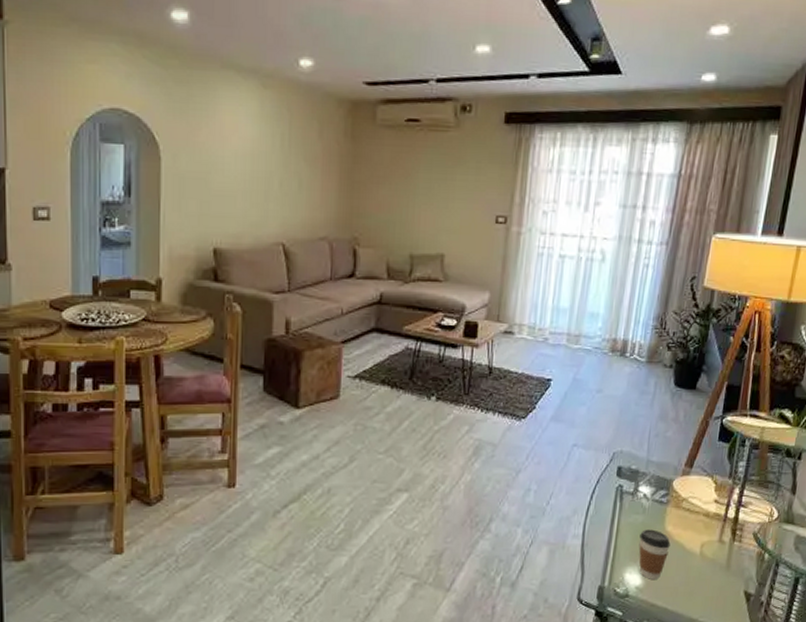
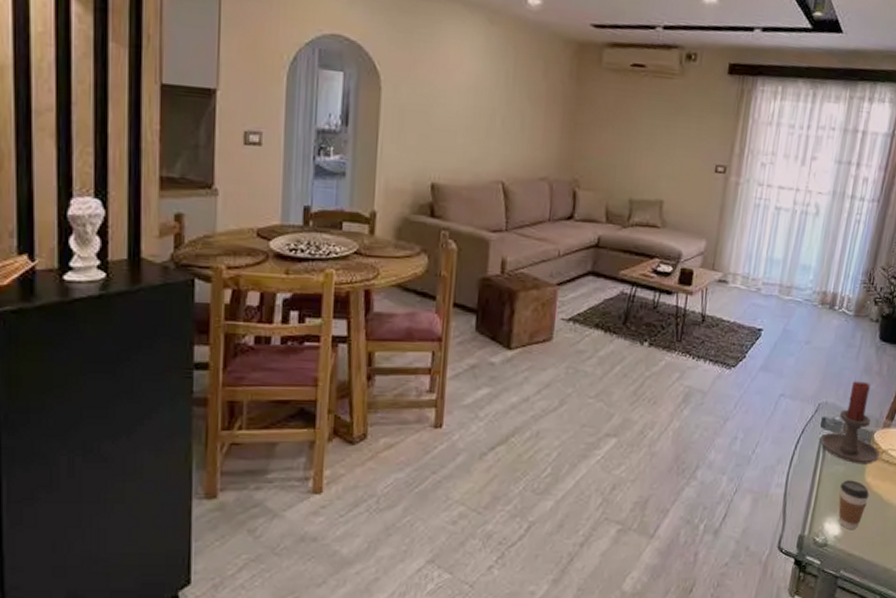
candle holder: none [617,429,679,513] -> present [821,381,880,464]

